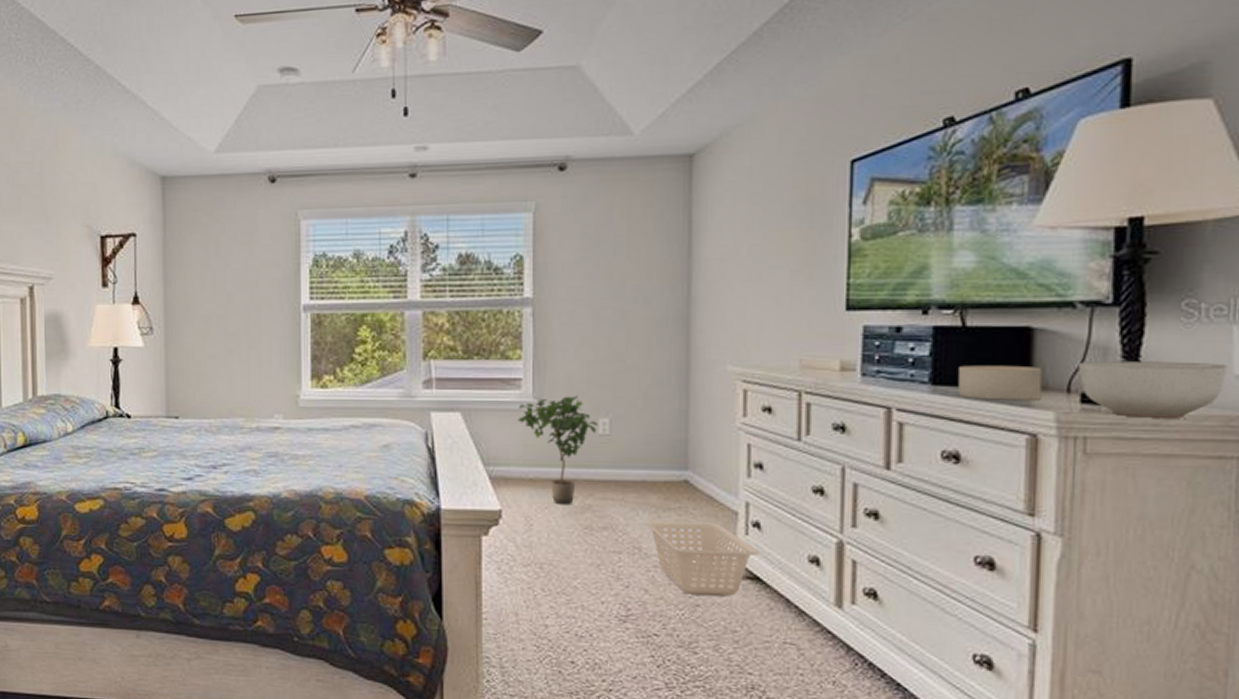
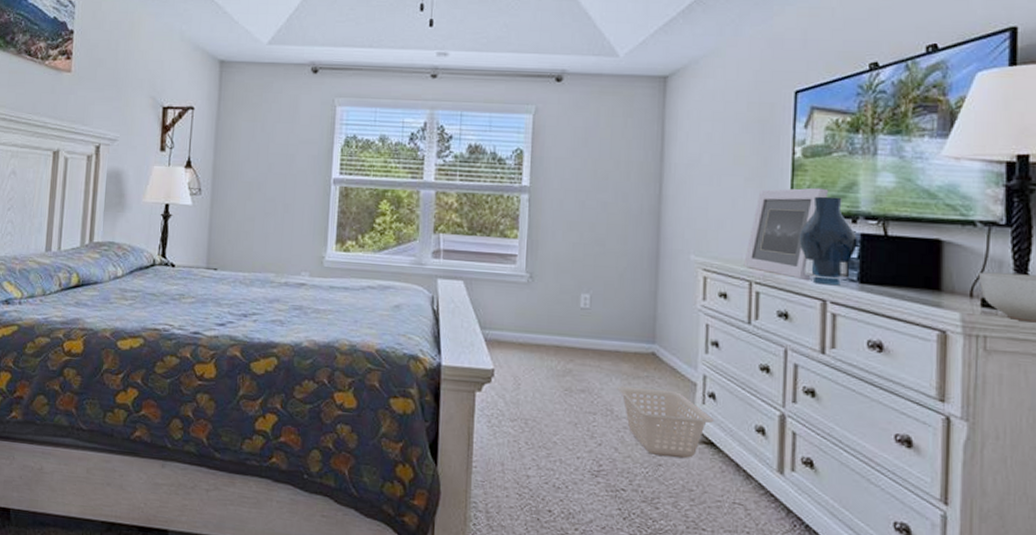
potted plant: present [518,395,599,505] -> none [512,272,581,369]
picture frame: none [791,275,894,386] -> present [744,187,829,281]
vase: none [857,285,929,390] -> present [799,196,857,286]
candle: present [958,365,1042,402] -> none [881,268,950,303]

